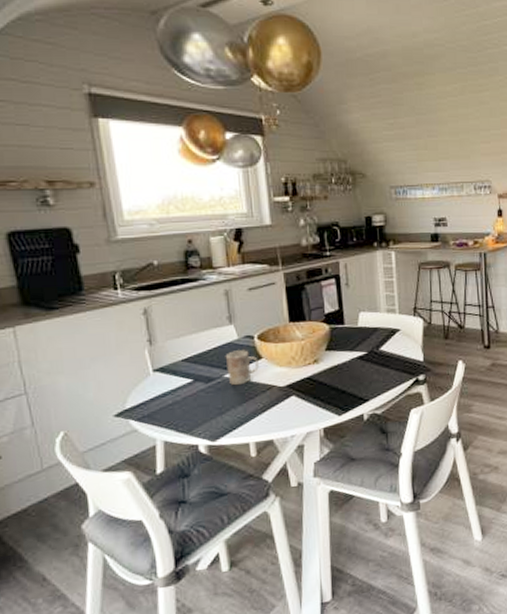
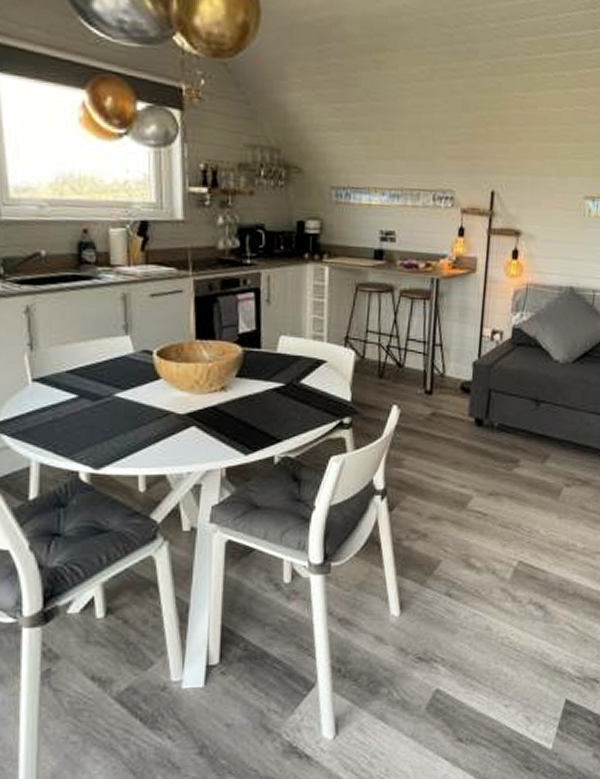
mug: present [226,350,259,386] -> none [118,366,156,408]

